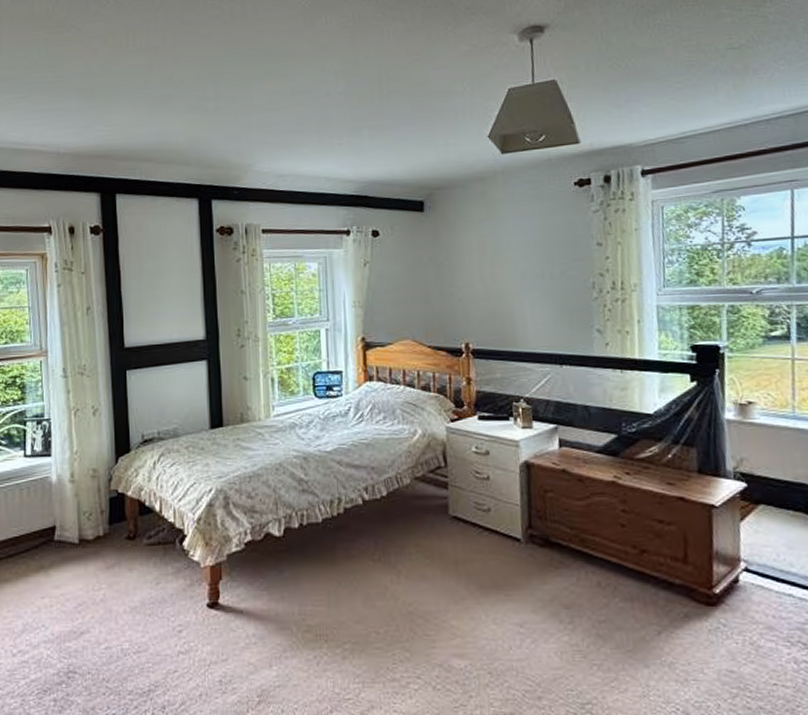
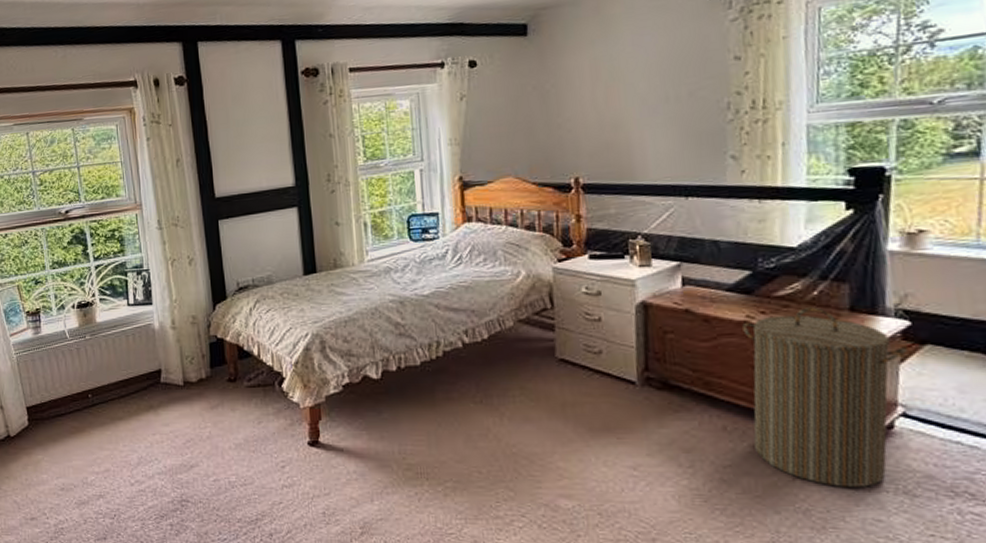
laundry hamper: none [611,469,746,640] -> present [742,307,908,487]

